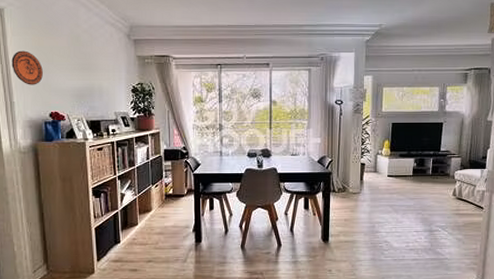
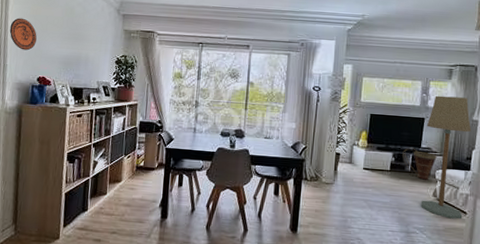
basket: none [424,152,455,181] -> present [402,147,437,180]
floor lamp: none [442,100,486,215] -> present [421,95,472,220]

